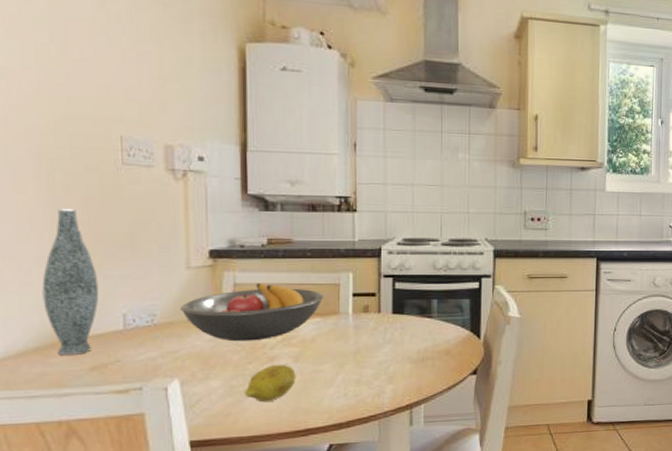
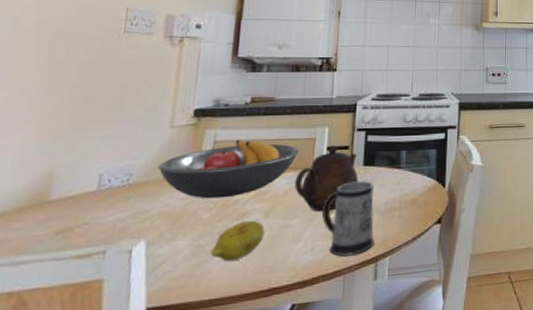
vase: present [42,209,99,355] -> none [19,74,81,220]
teapot: none [322,291,387,359] -> present [295,145,358,212]
mug: none [353,329,408,402] -> present [322,181,375,257]

